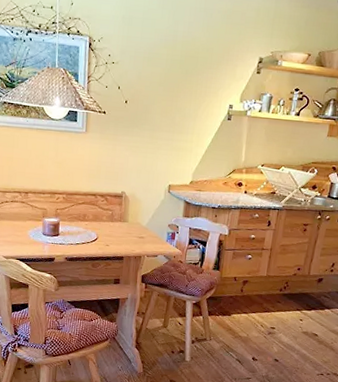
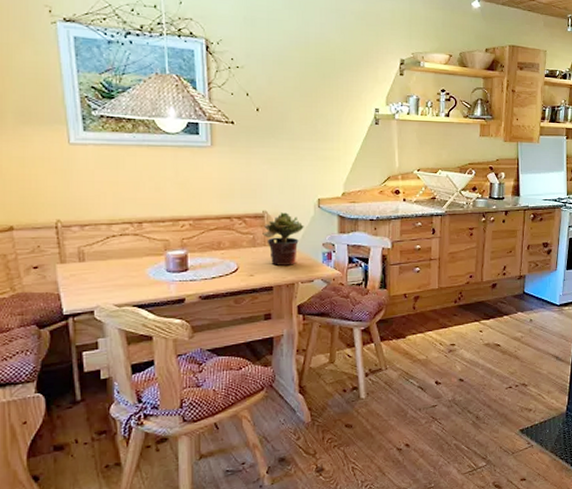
potted plant: none [119,194,155,241] -> present [262,212,304,266]

